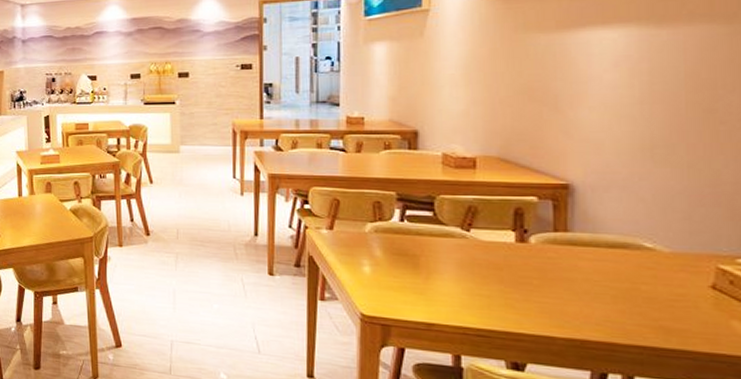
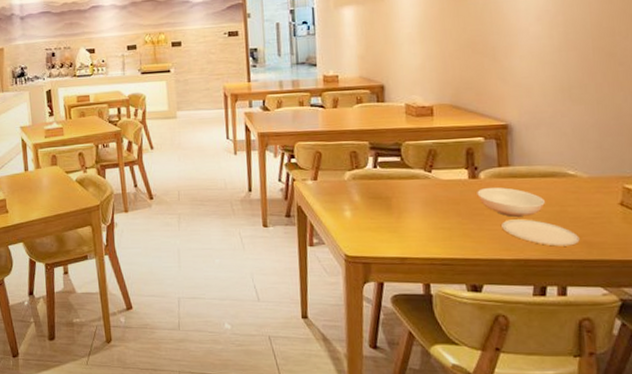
bowl: none [525,254,611,291] -> present [477,187,545,217]
plate: none [554,293,655,330] -> present [502,219,580,247]

